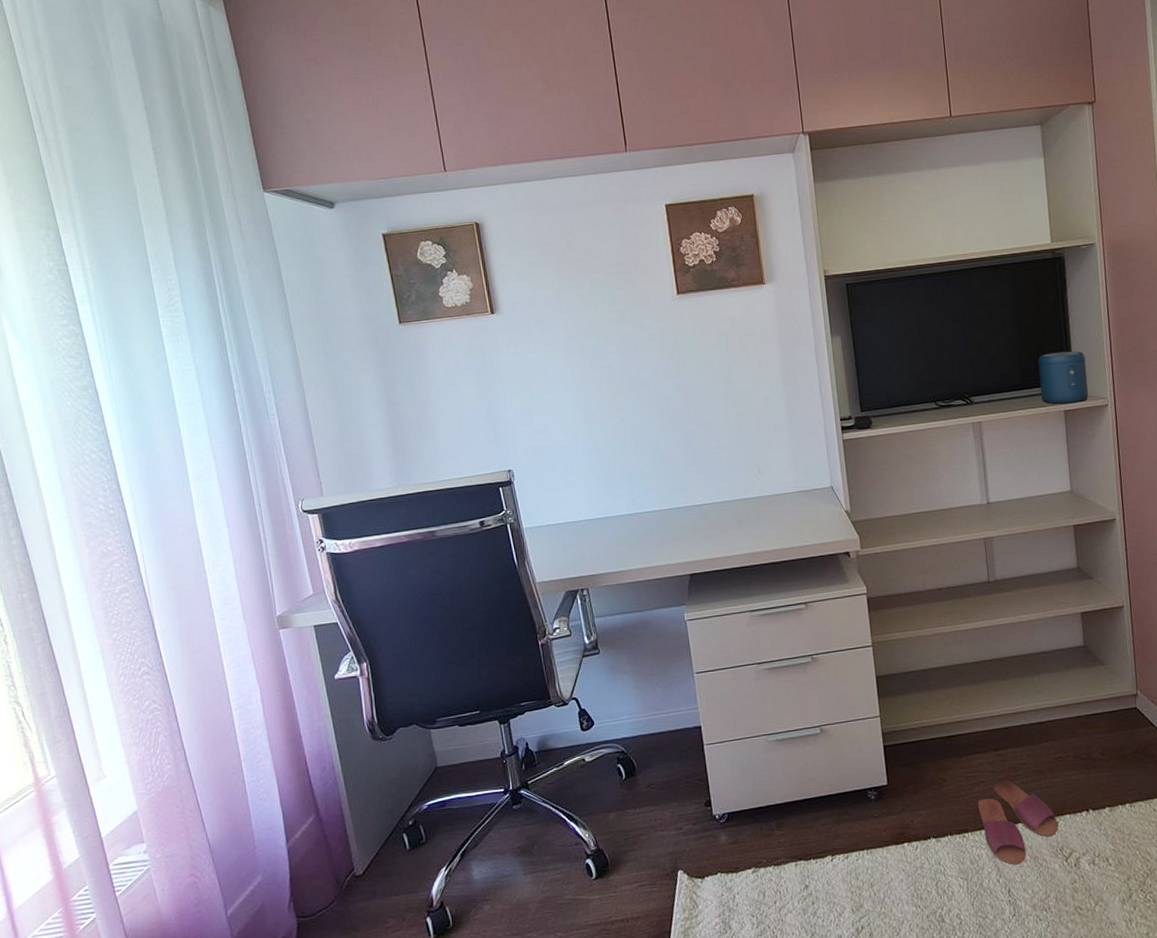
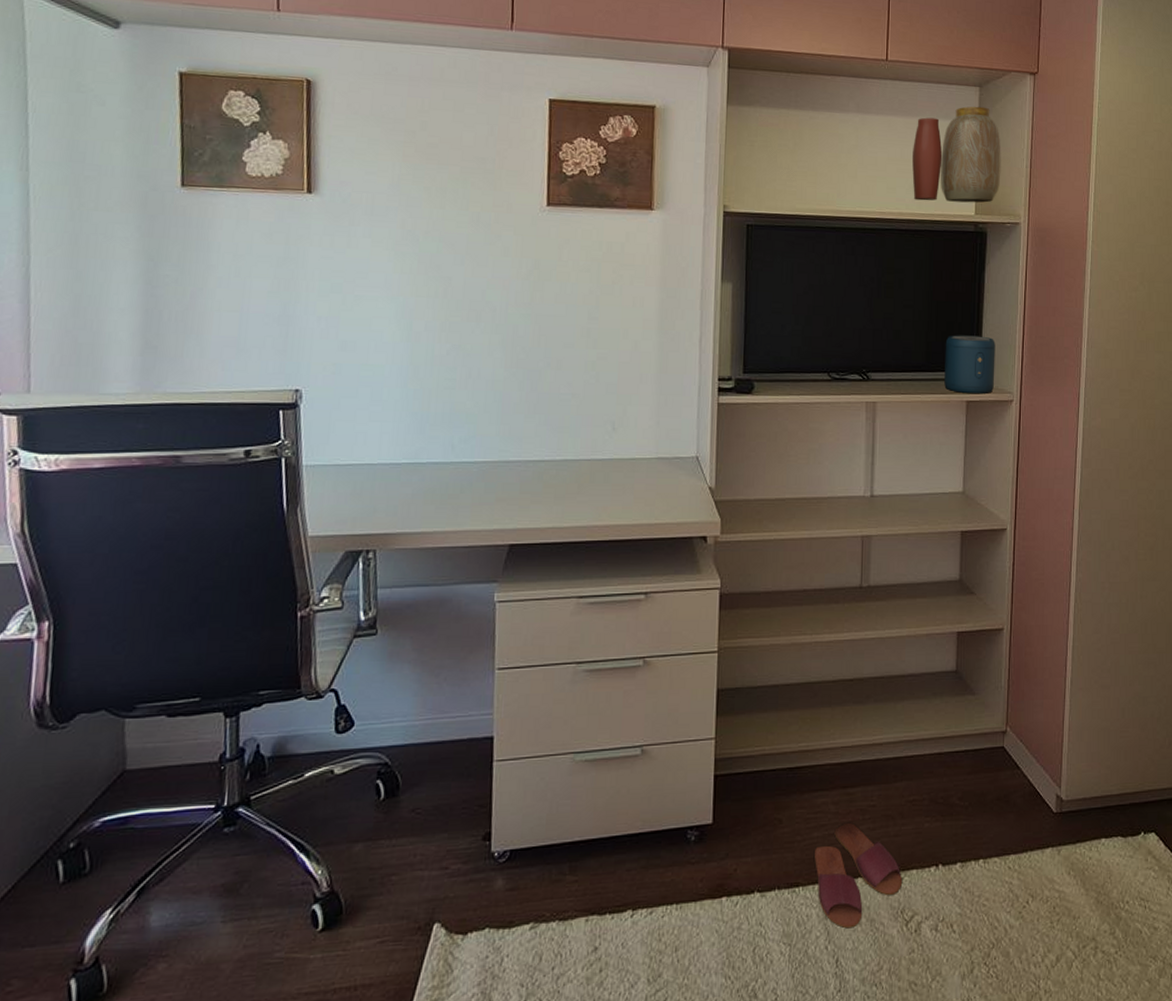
vase: none [985,161,1015,239] -> present [912,117,943,201]
vase: none [1012,142,1072,235] -> present [940,106,1001,203]

